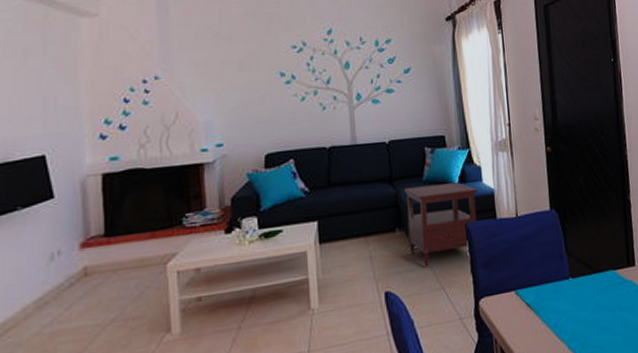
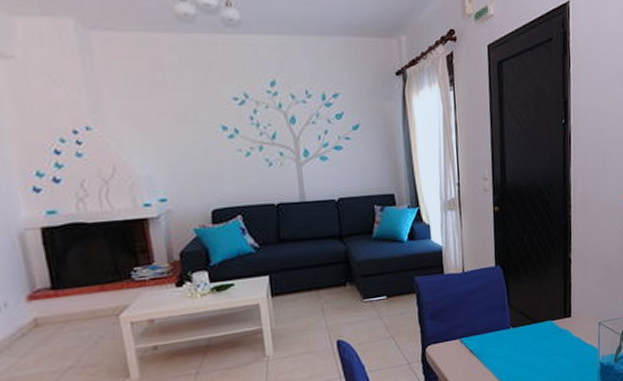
side table: present [403,182,478,268] -> none [353,240,426,319]

